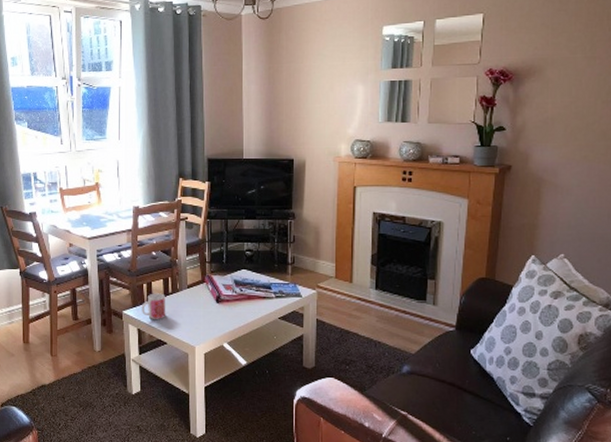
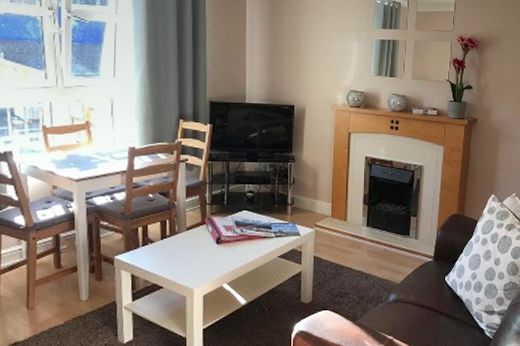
mug: present [142,293,166,319] -> none [136,236,163,263]

